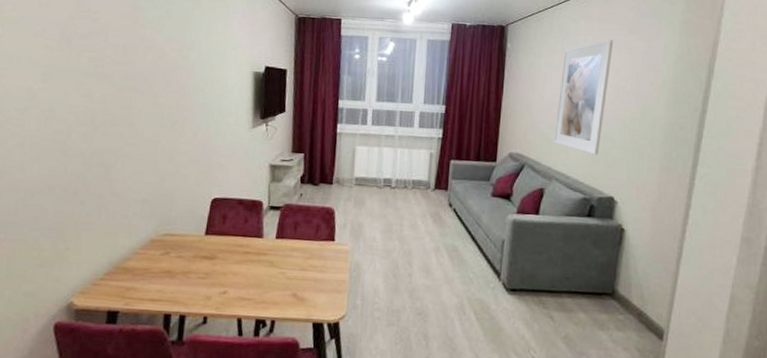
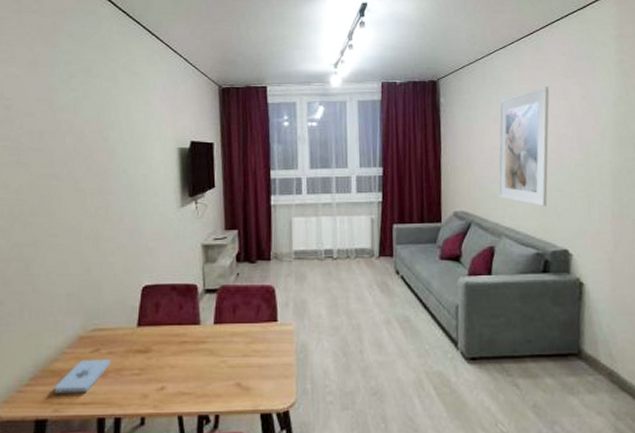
notepad: none [126,261,180,291] -> present [54,360,112,394]

